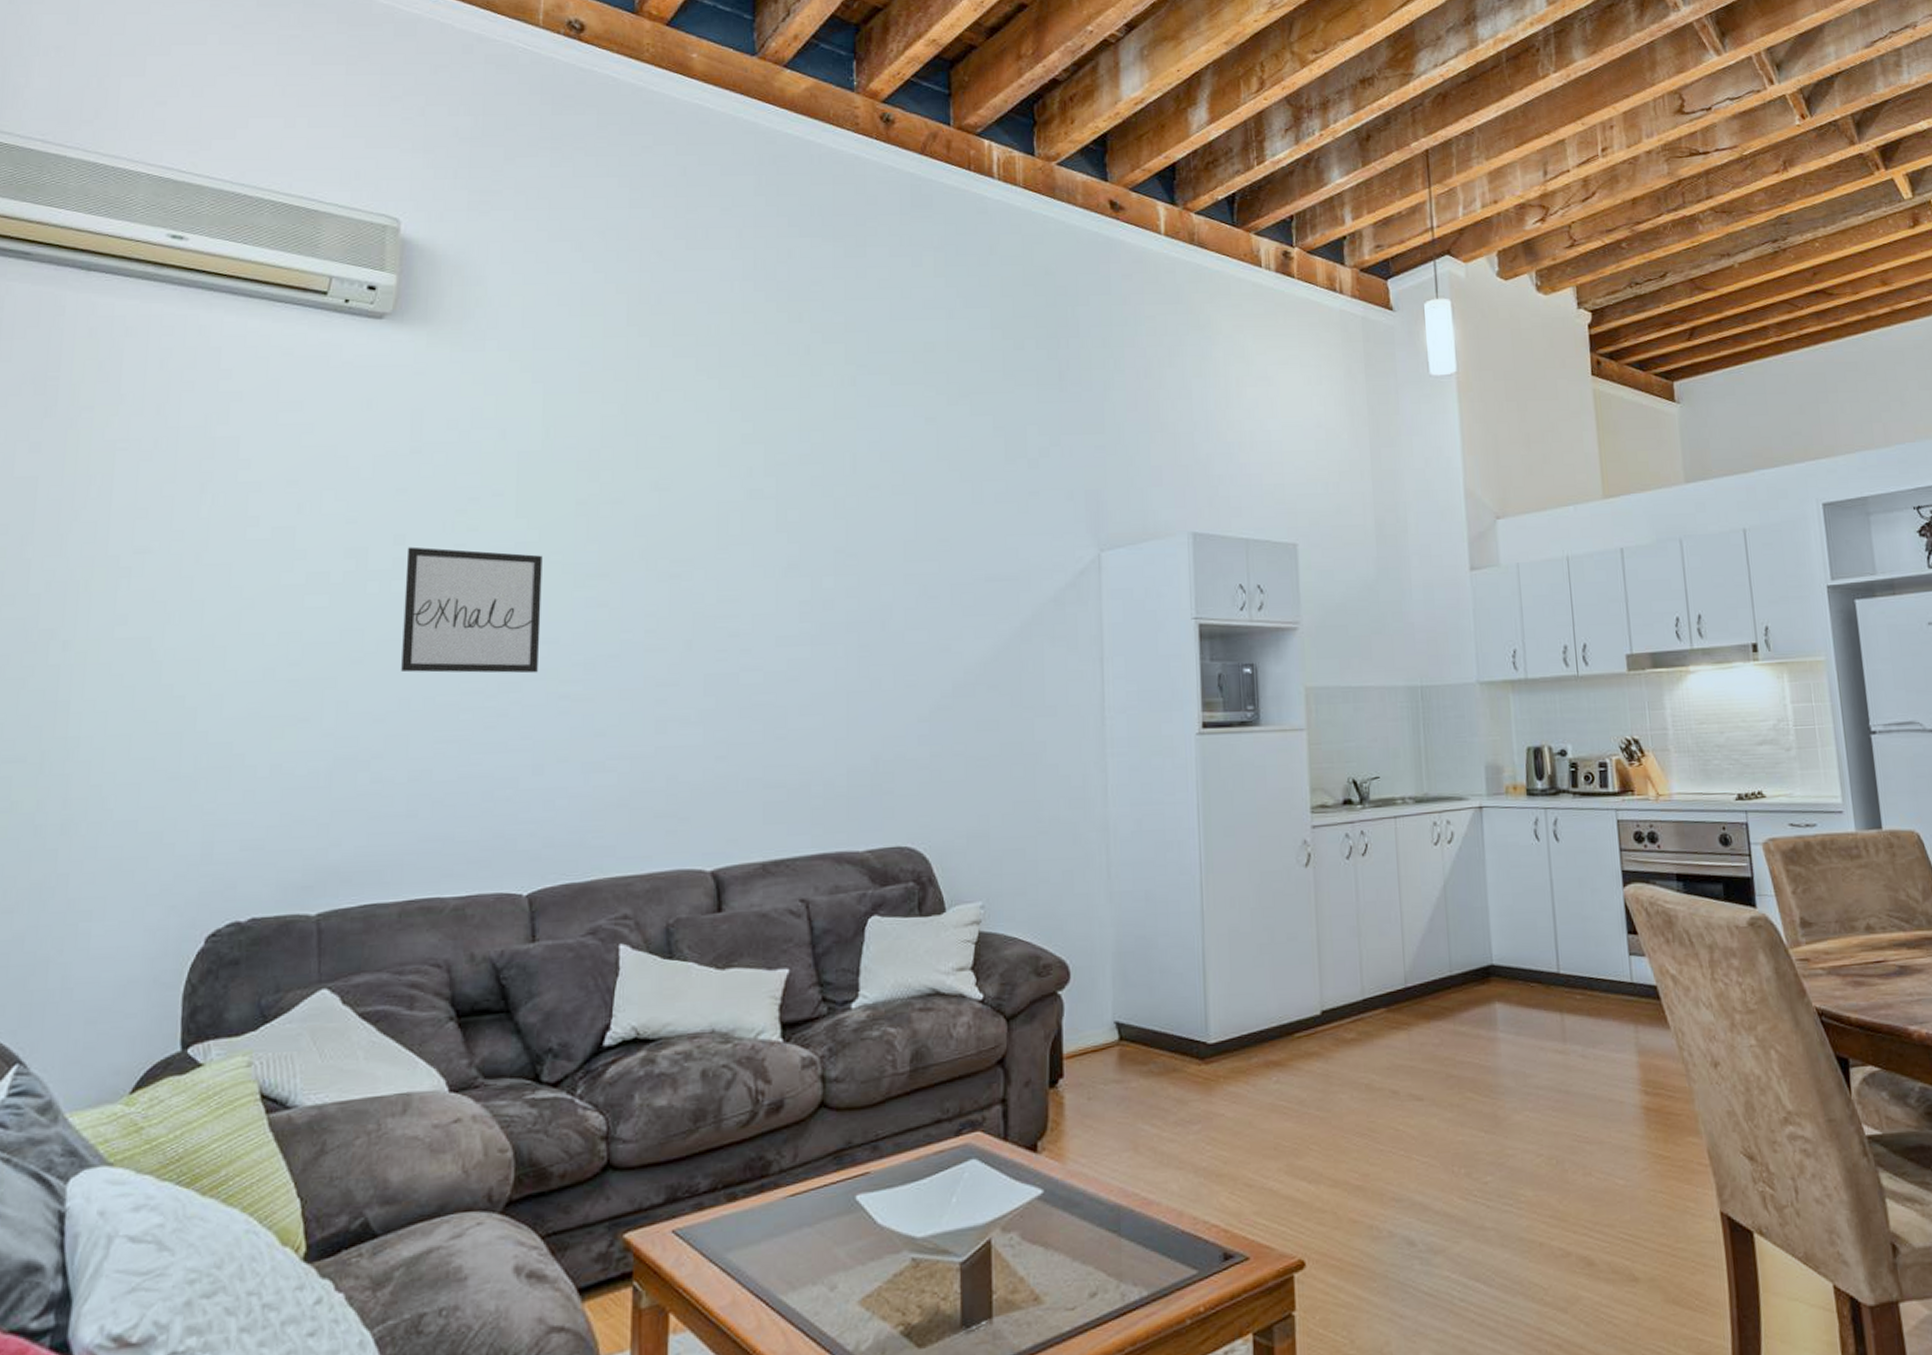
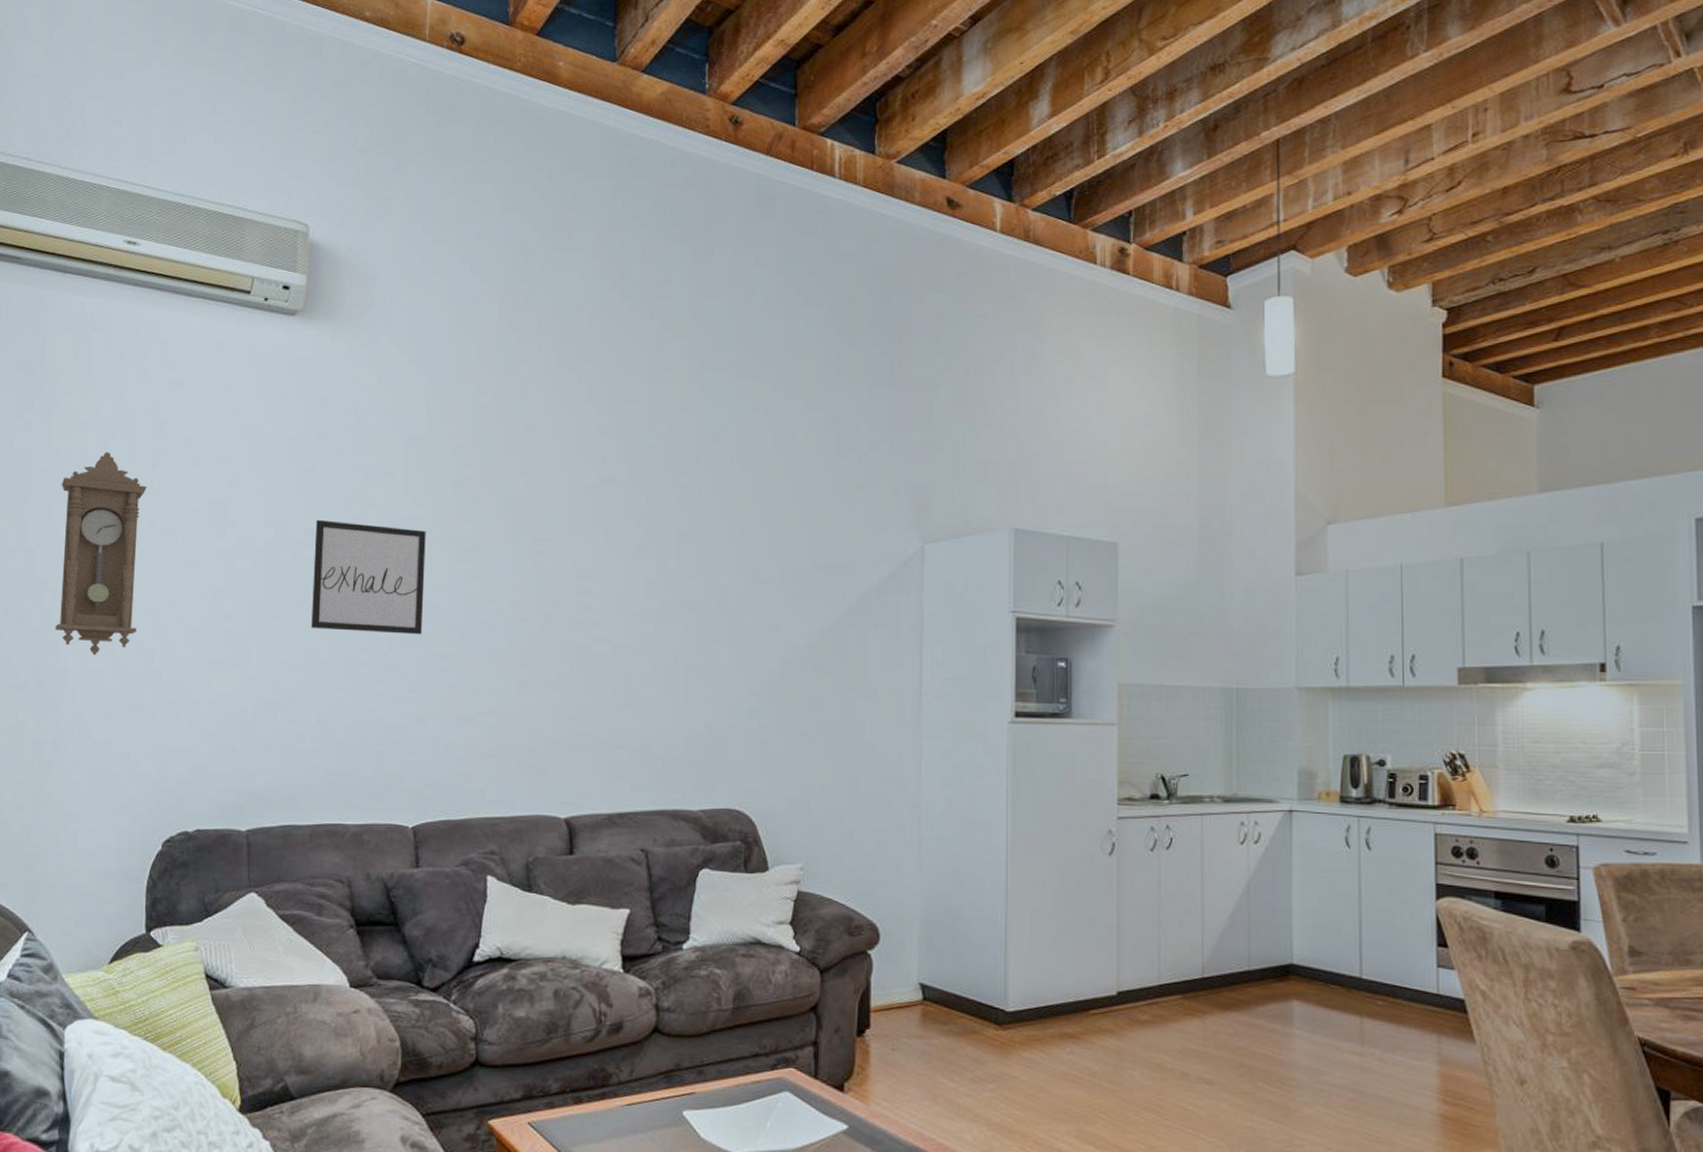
pendulum clock: none [65,476,192,718] -> present [55,452,147,656]

